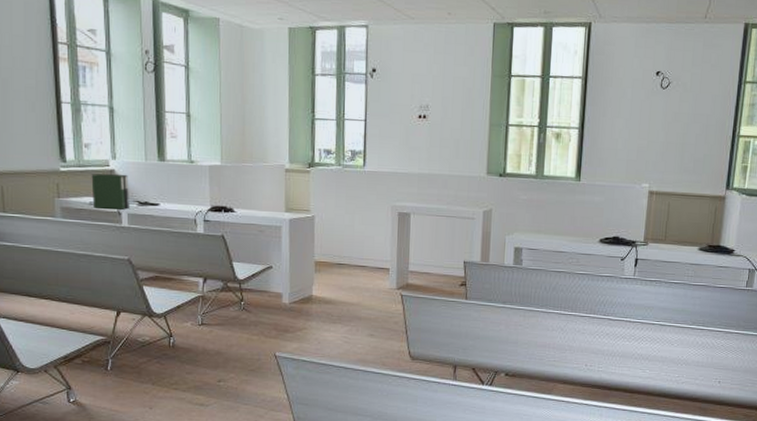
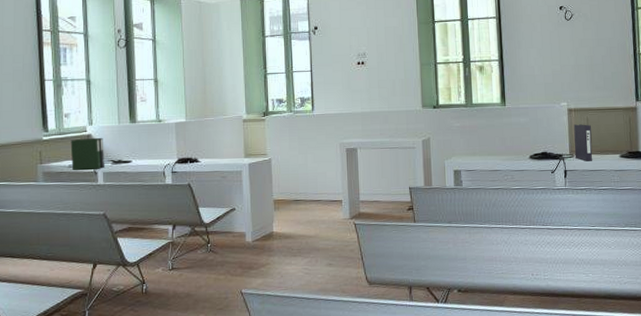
binder: none [649,209,672,252] -> present [574,124,593,161]

